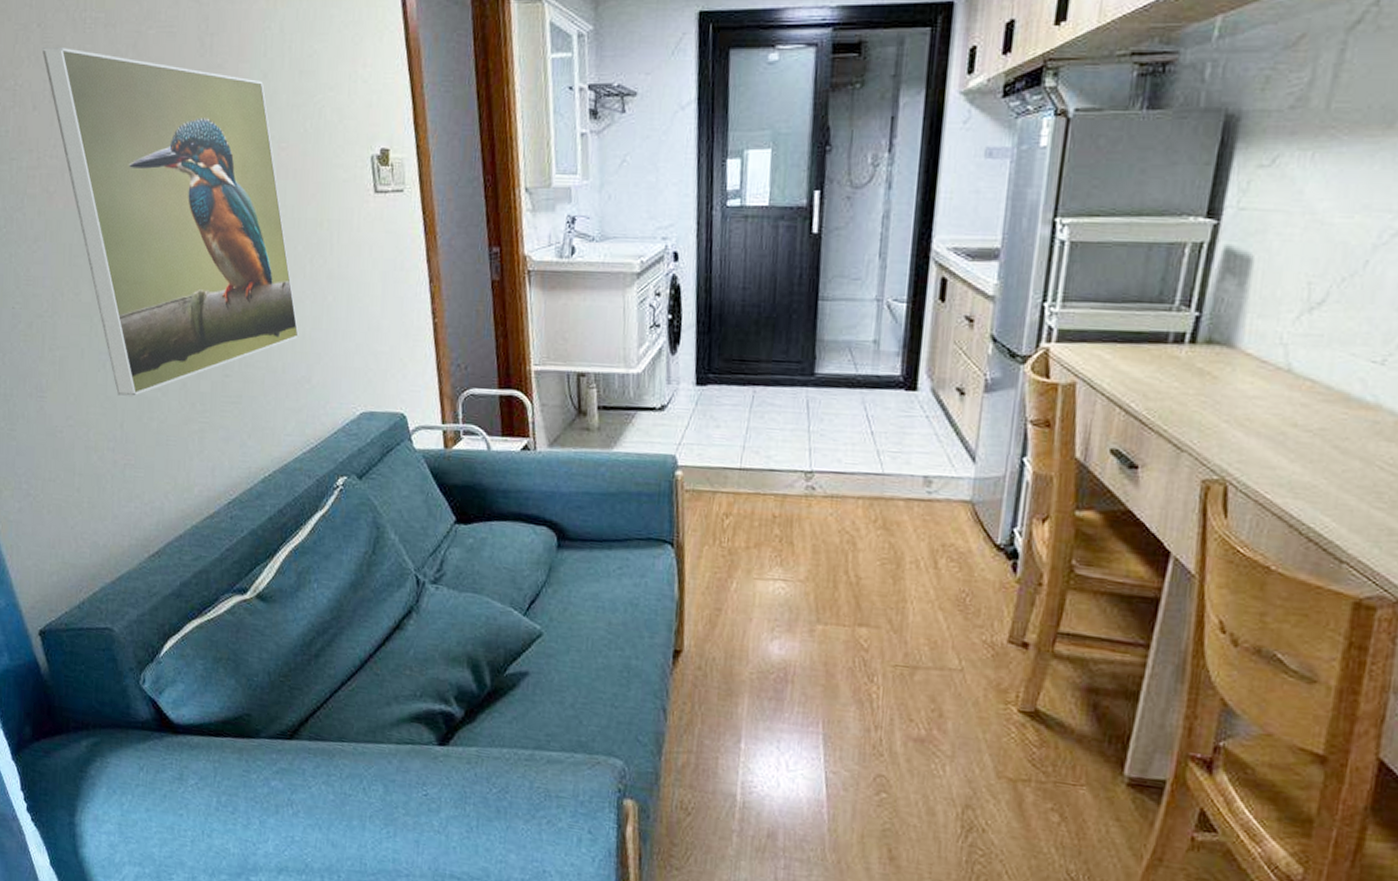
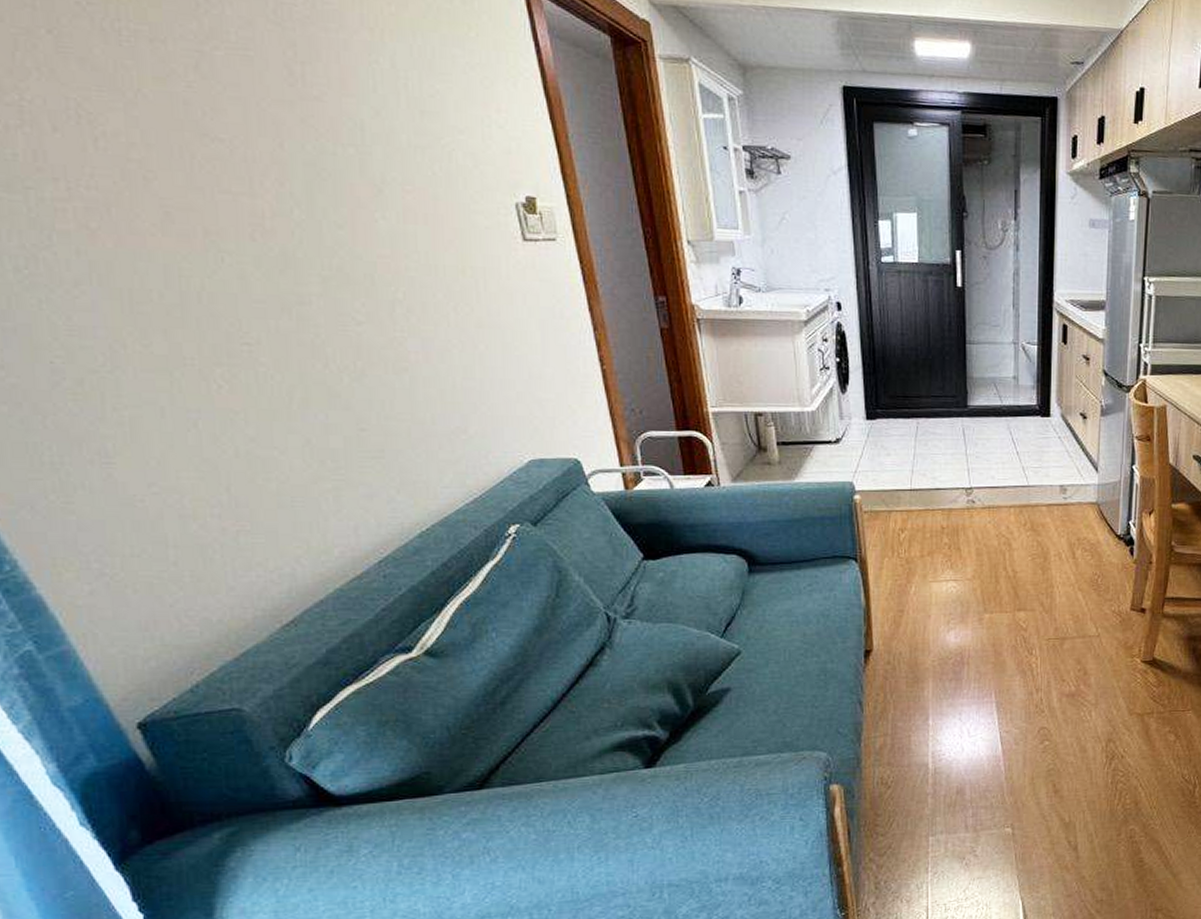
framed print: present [41,48,299,397] -> none [57,58,448,457]

